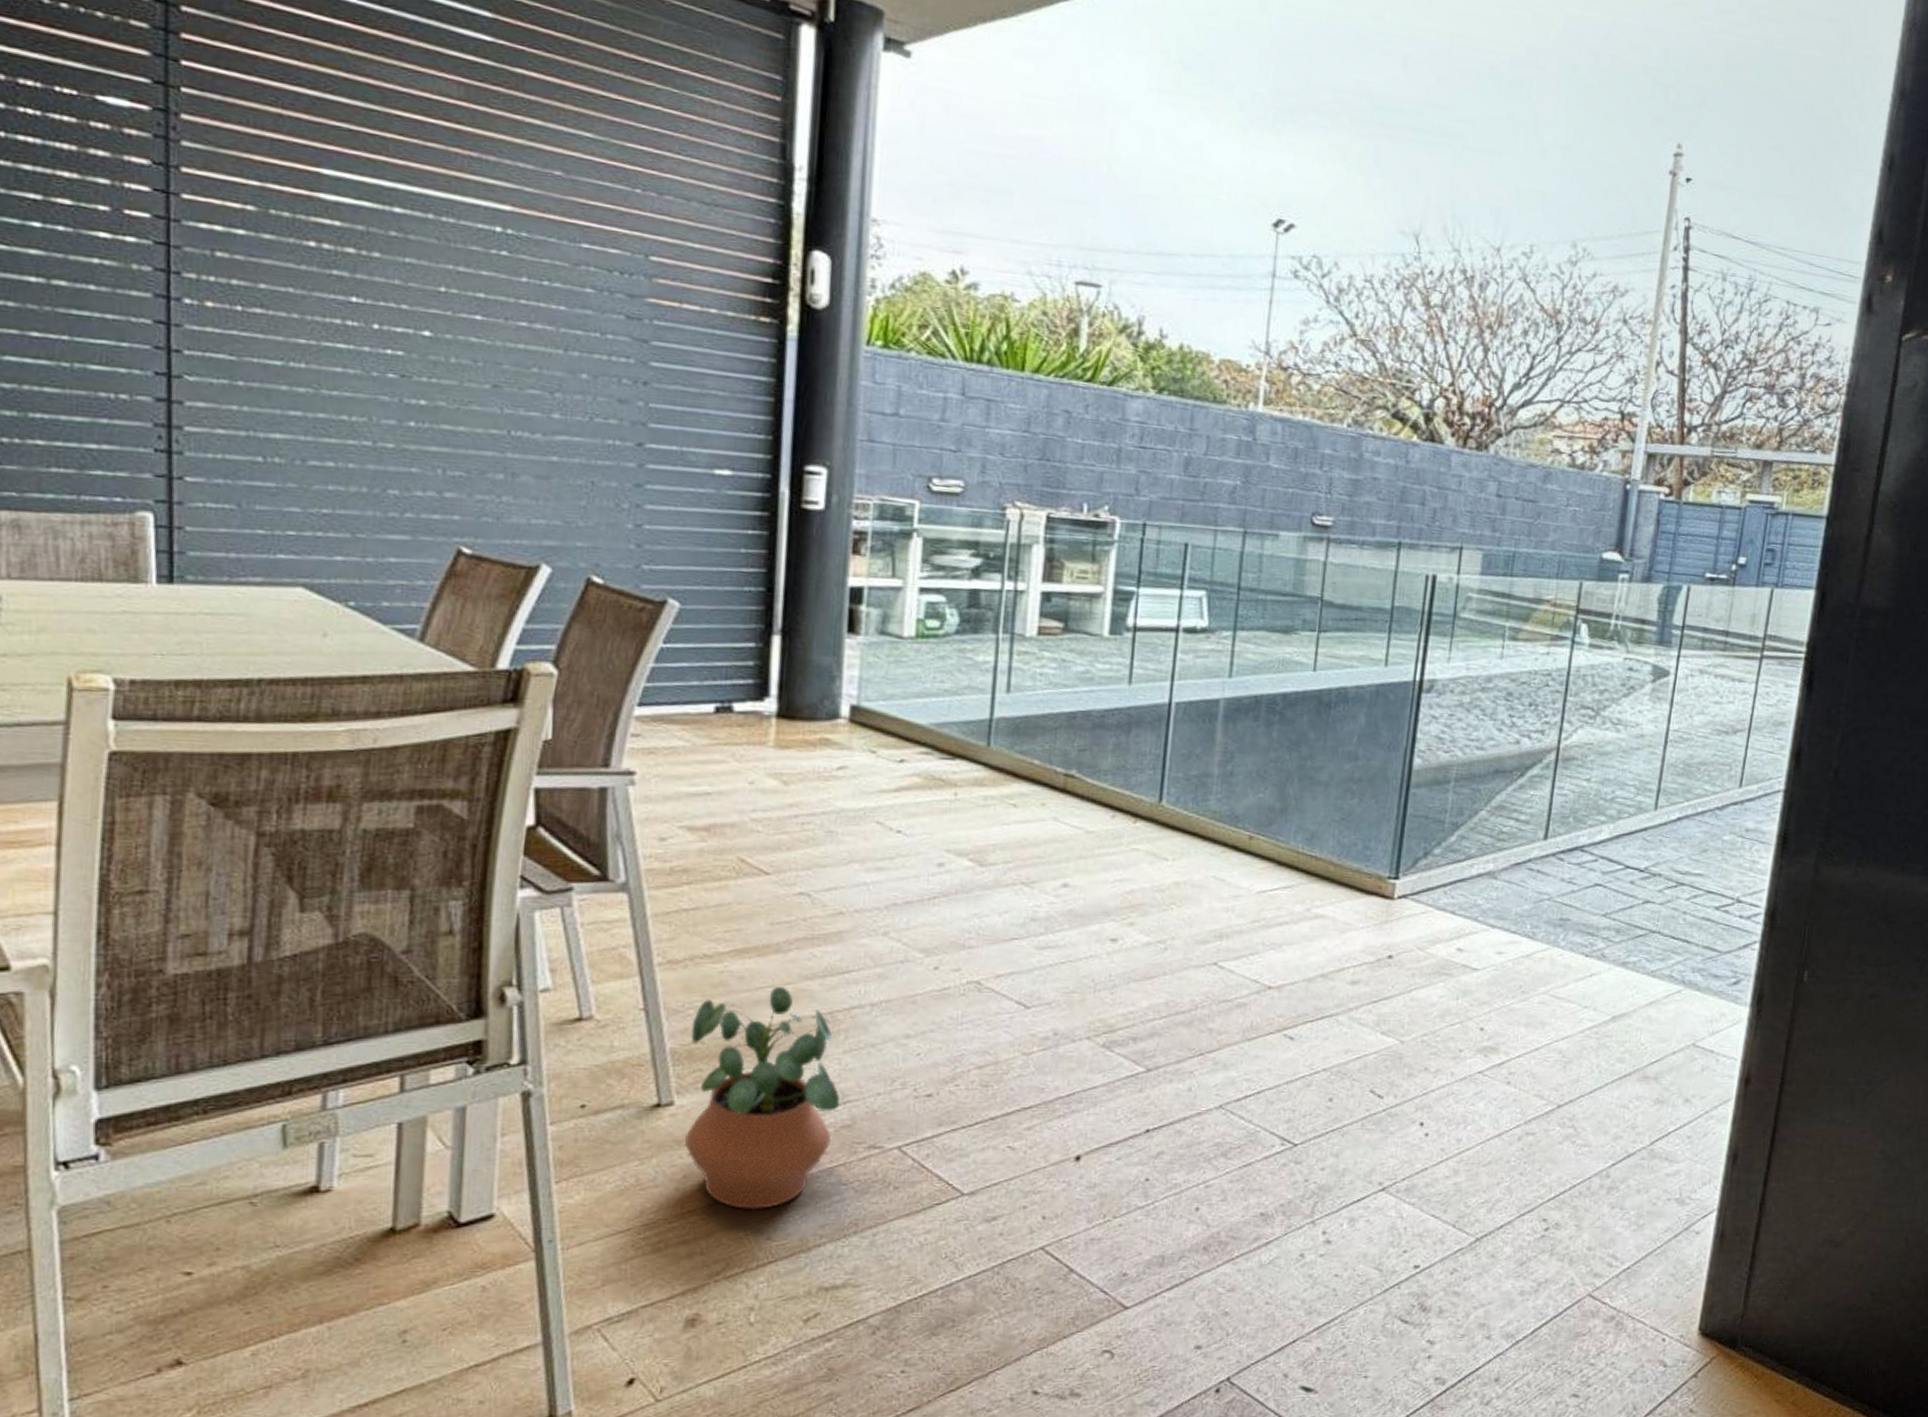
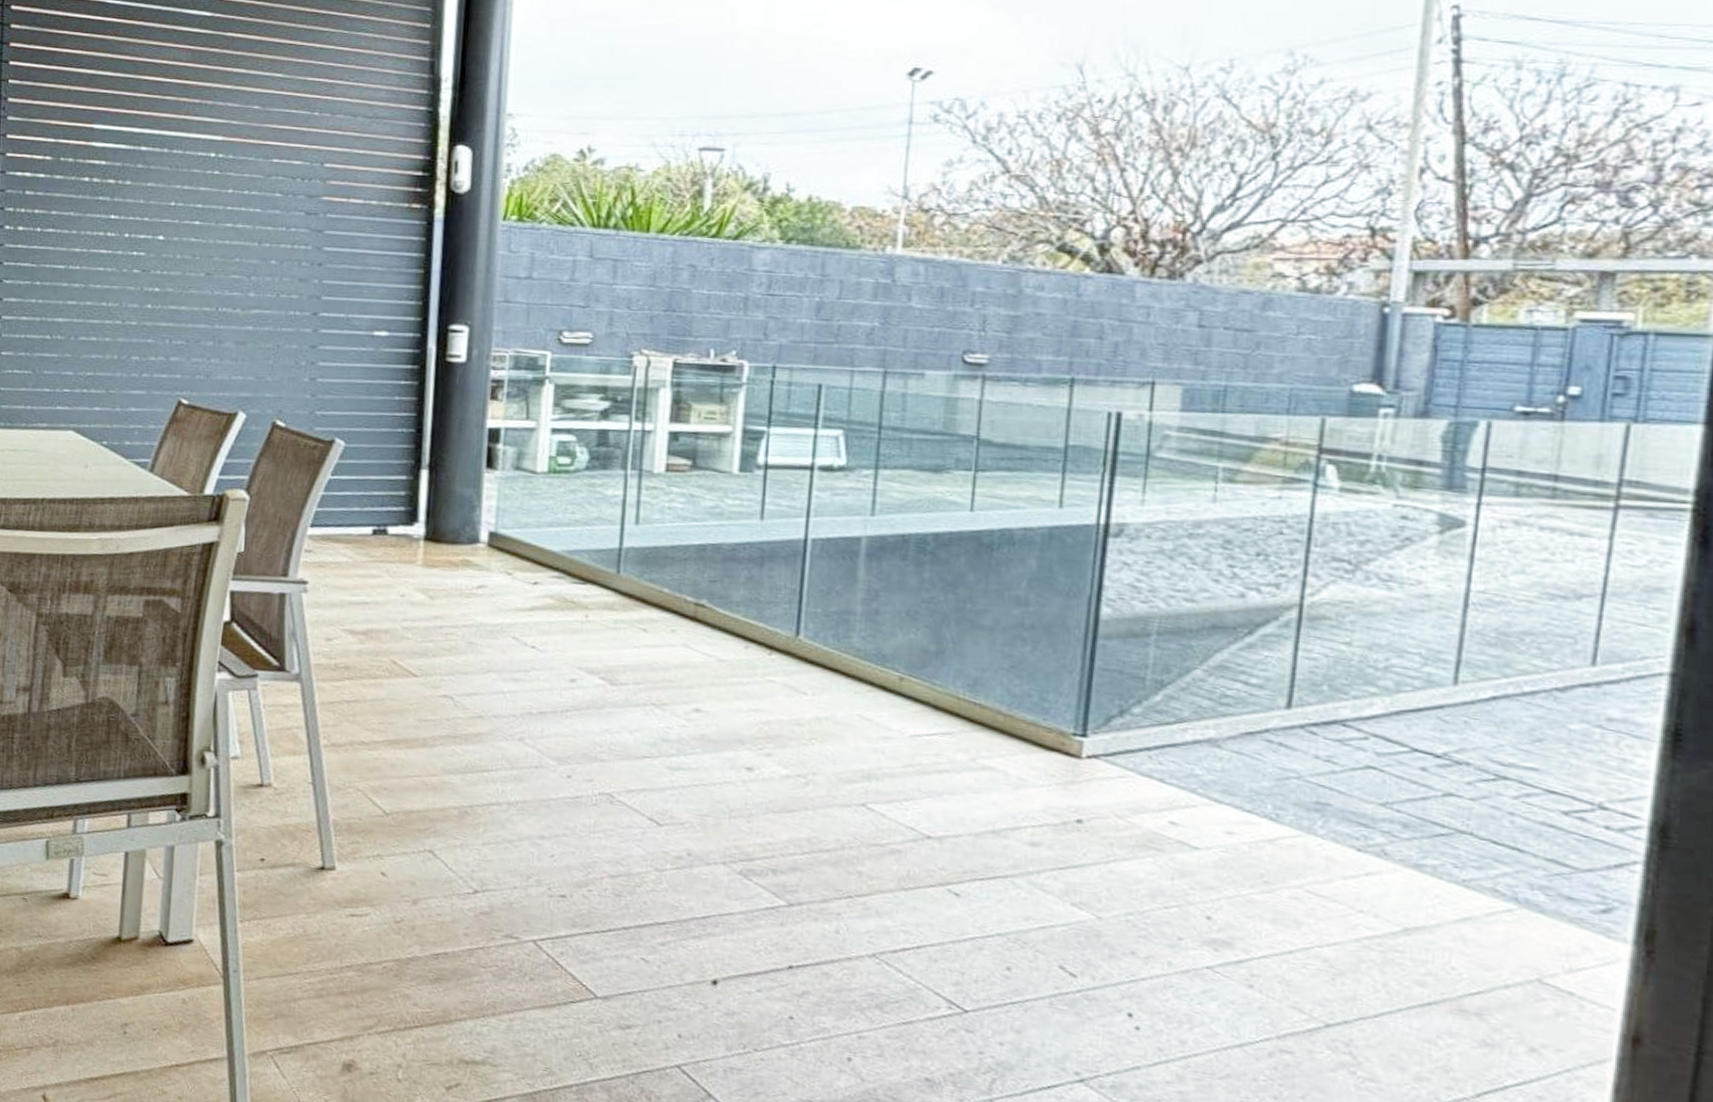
potted plant: present [685,986,840,1211] -> none [344,776,480,977]

